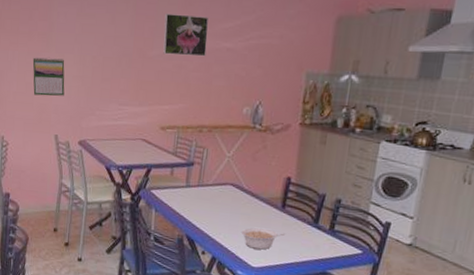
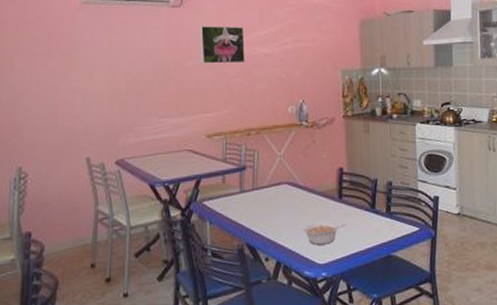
calendar: present [32,57,65,96] -> none [55,76,95,118]

